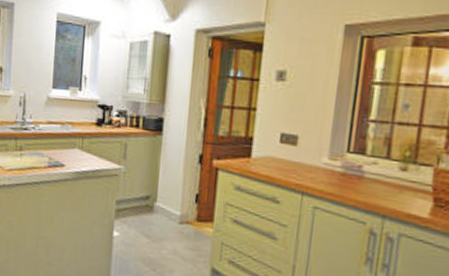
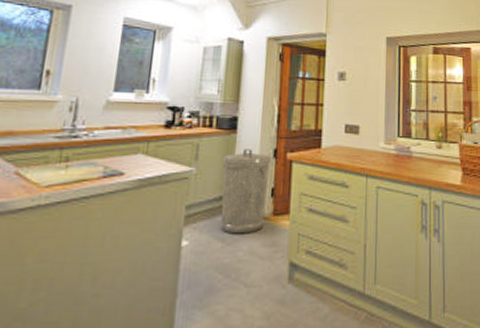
trash can: none [147,151,197,235] -> present [221,149,272,234]

